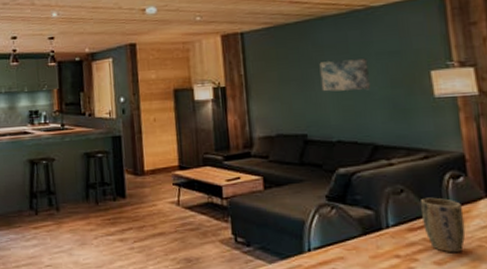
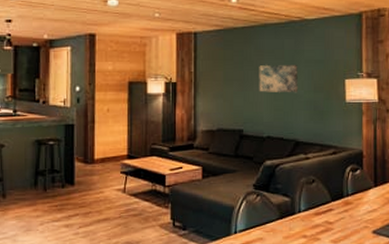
plant pot: present [420,197,466,253] -> none [326,187,357,233]

